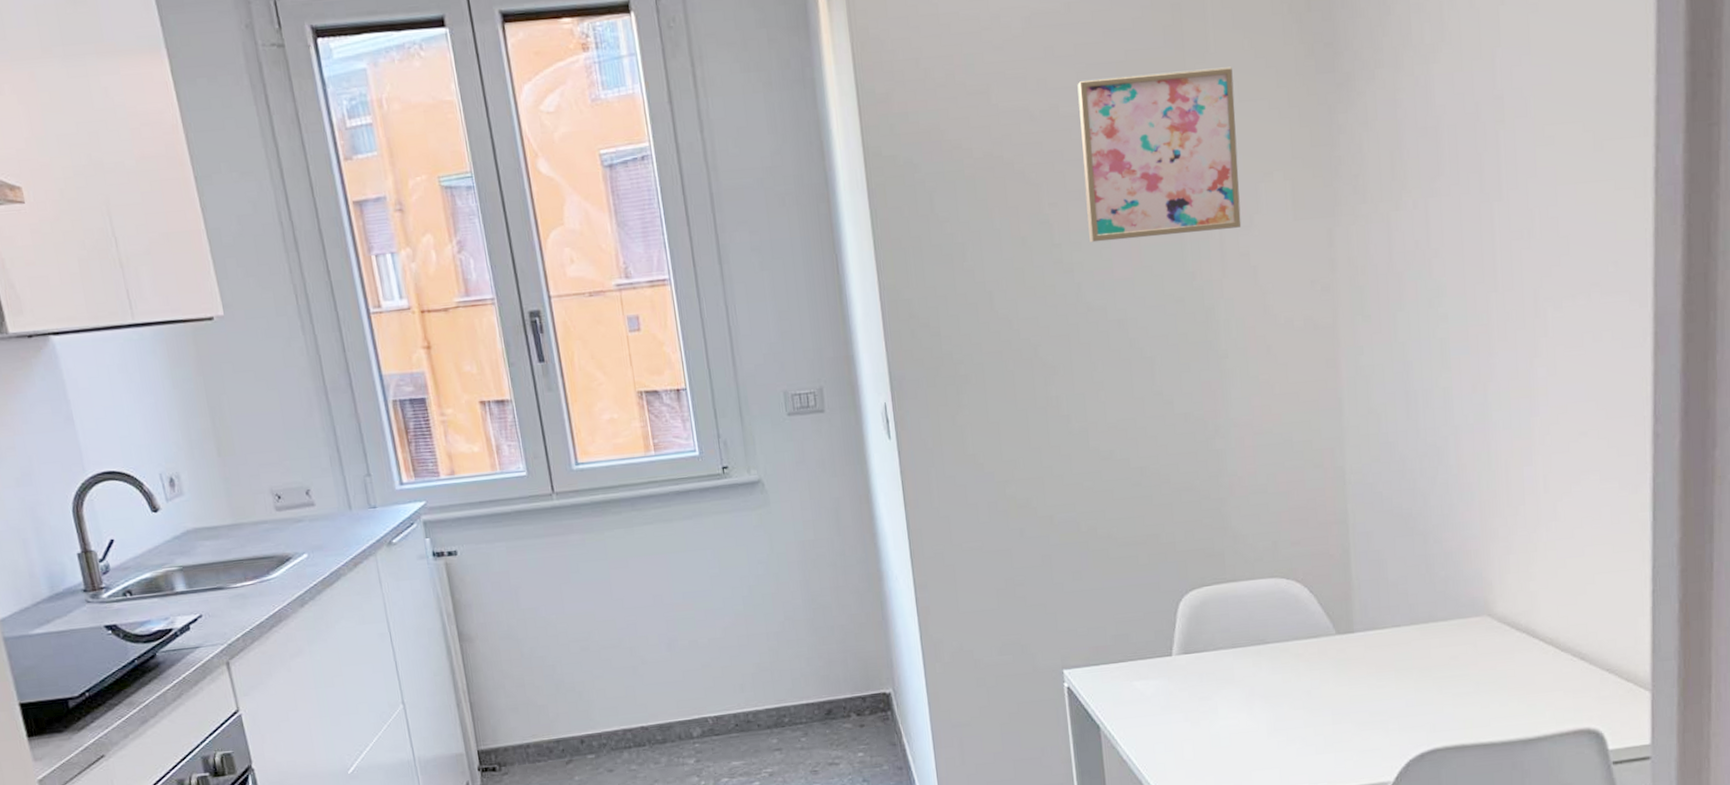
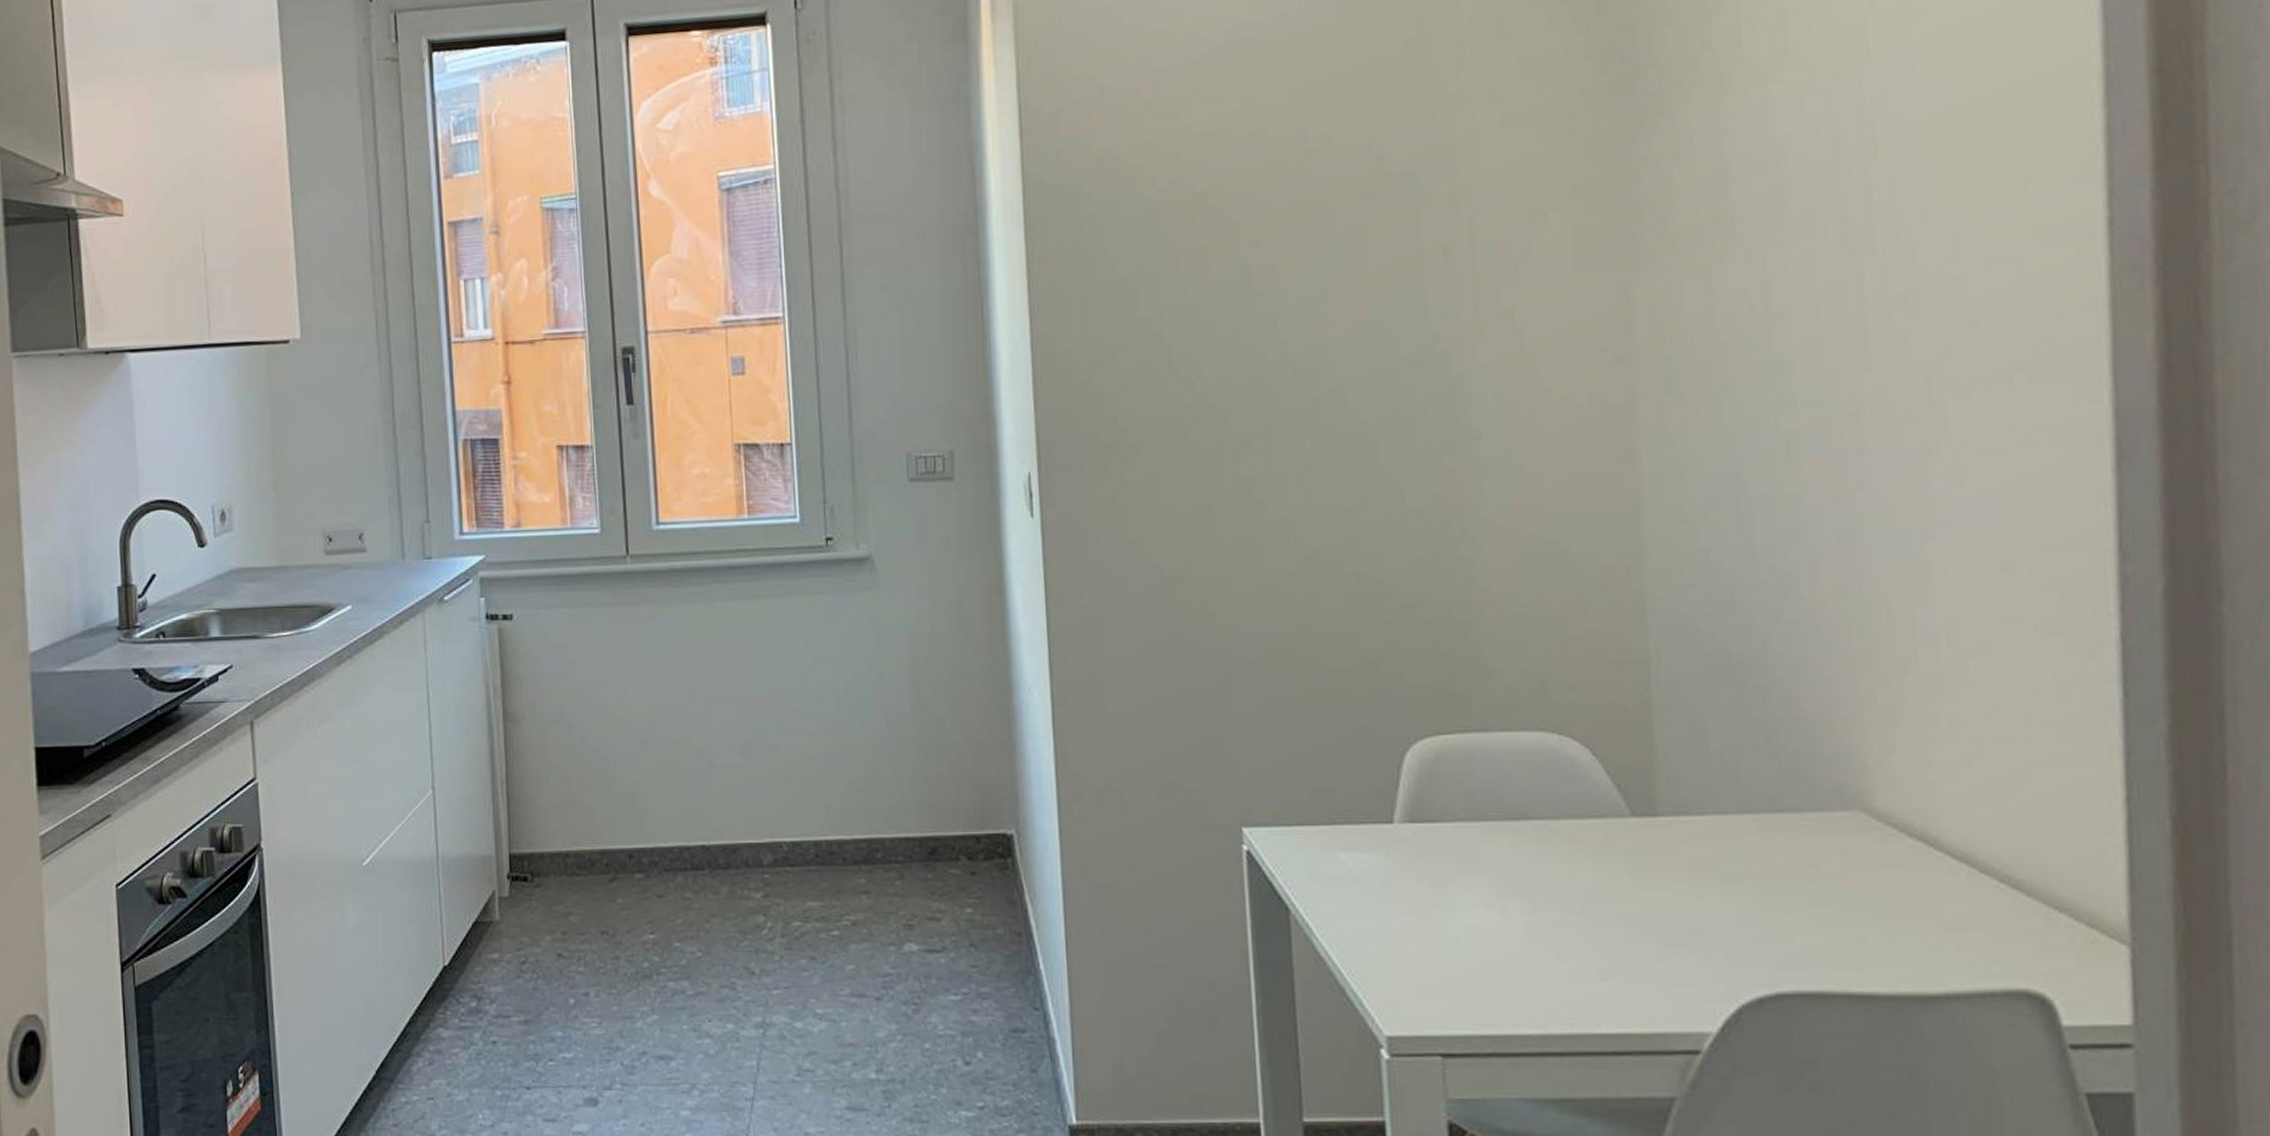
wall art: present [1077,66,1242,243] -> none [1291,85,1503,292]

